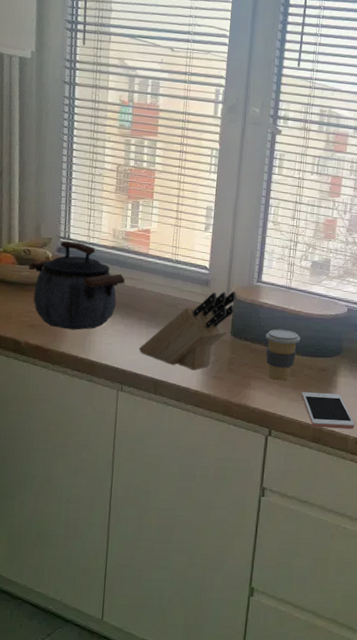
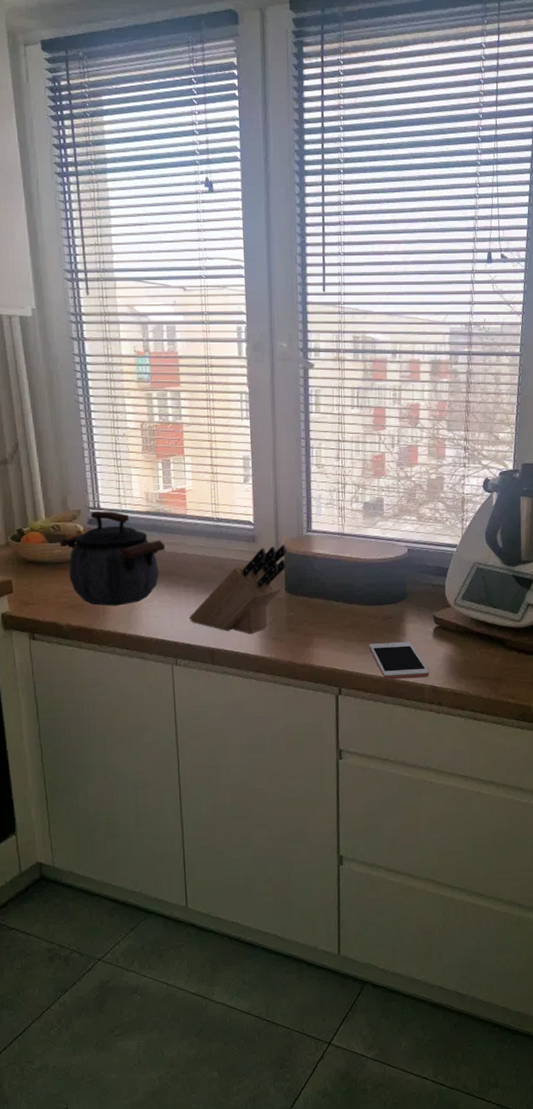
coffee cup: present [266,329,300,381] -> none [323,579,361,635]

